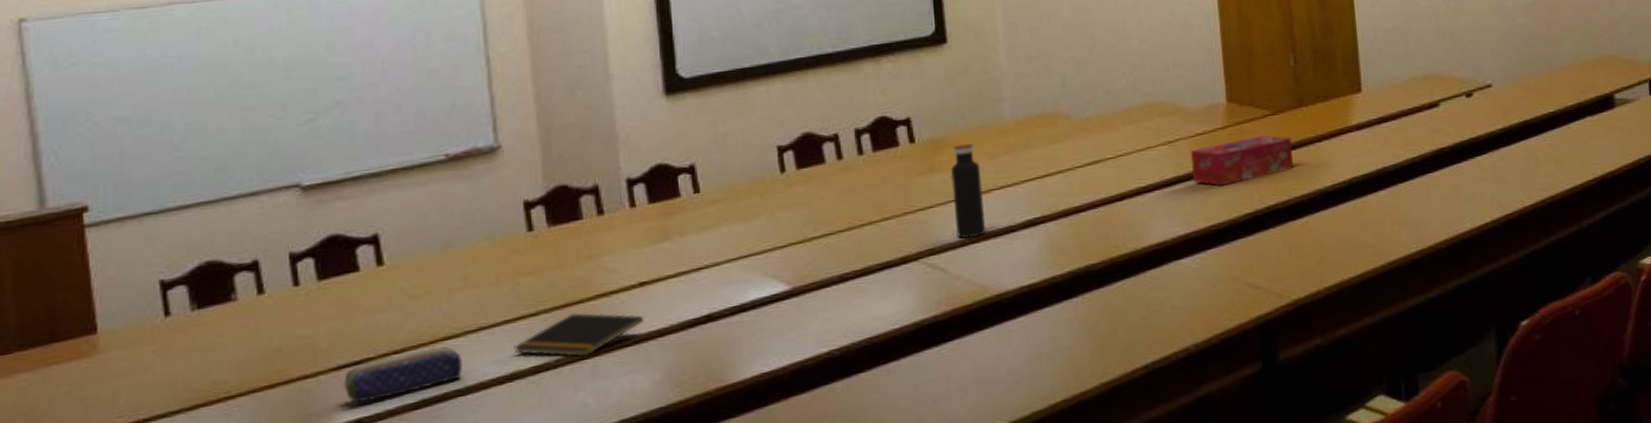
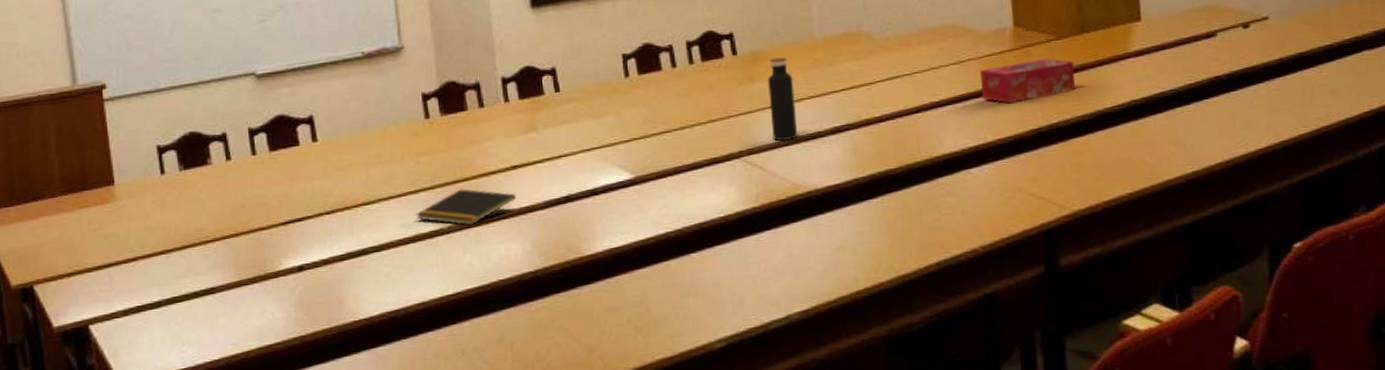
pencil case: present [344,346,464,404] -> none [290,211,378,253]

